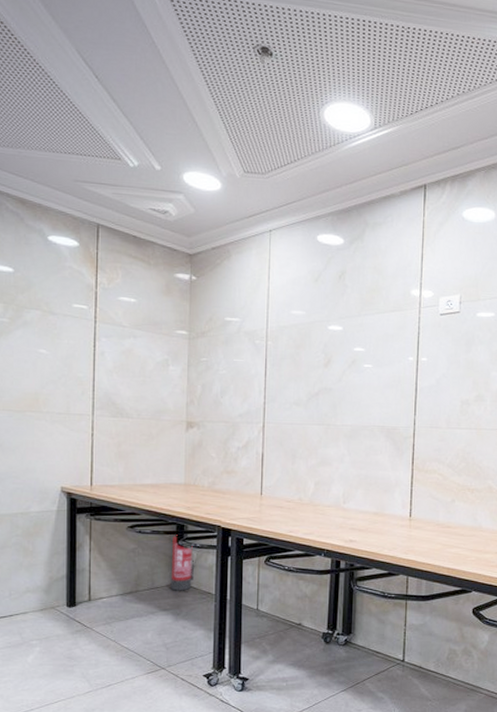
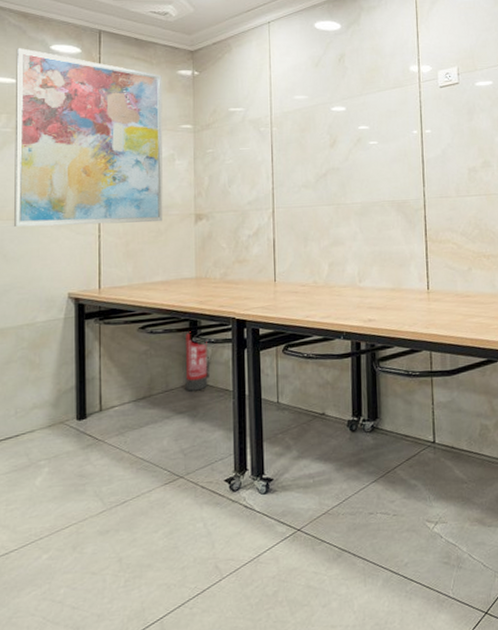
wall art: none [9,236,159,426] -> present [13,48,163,227]

